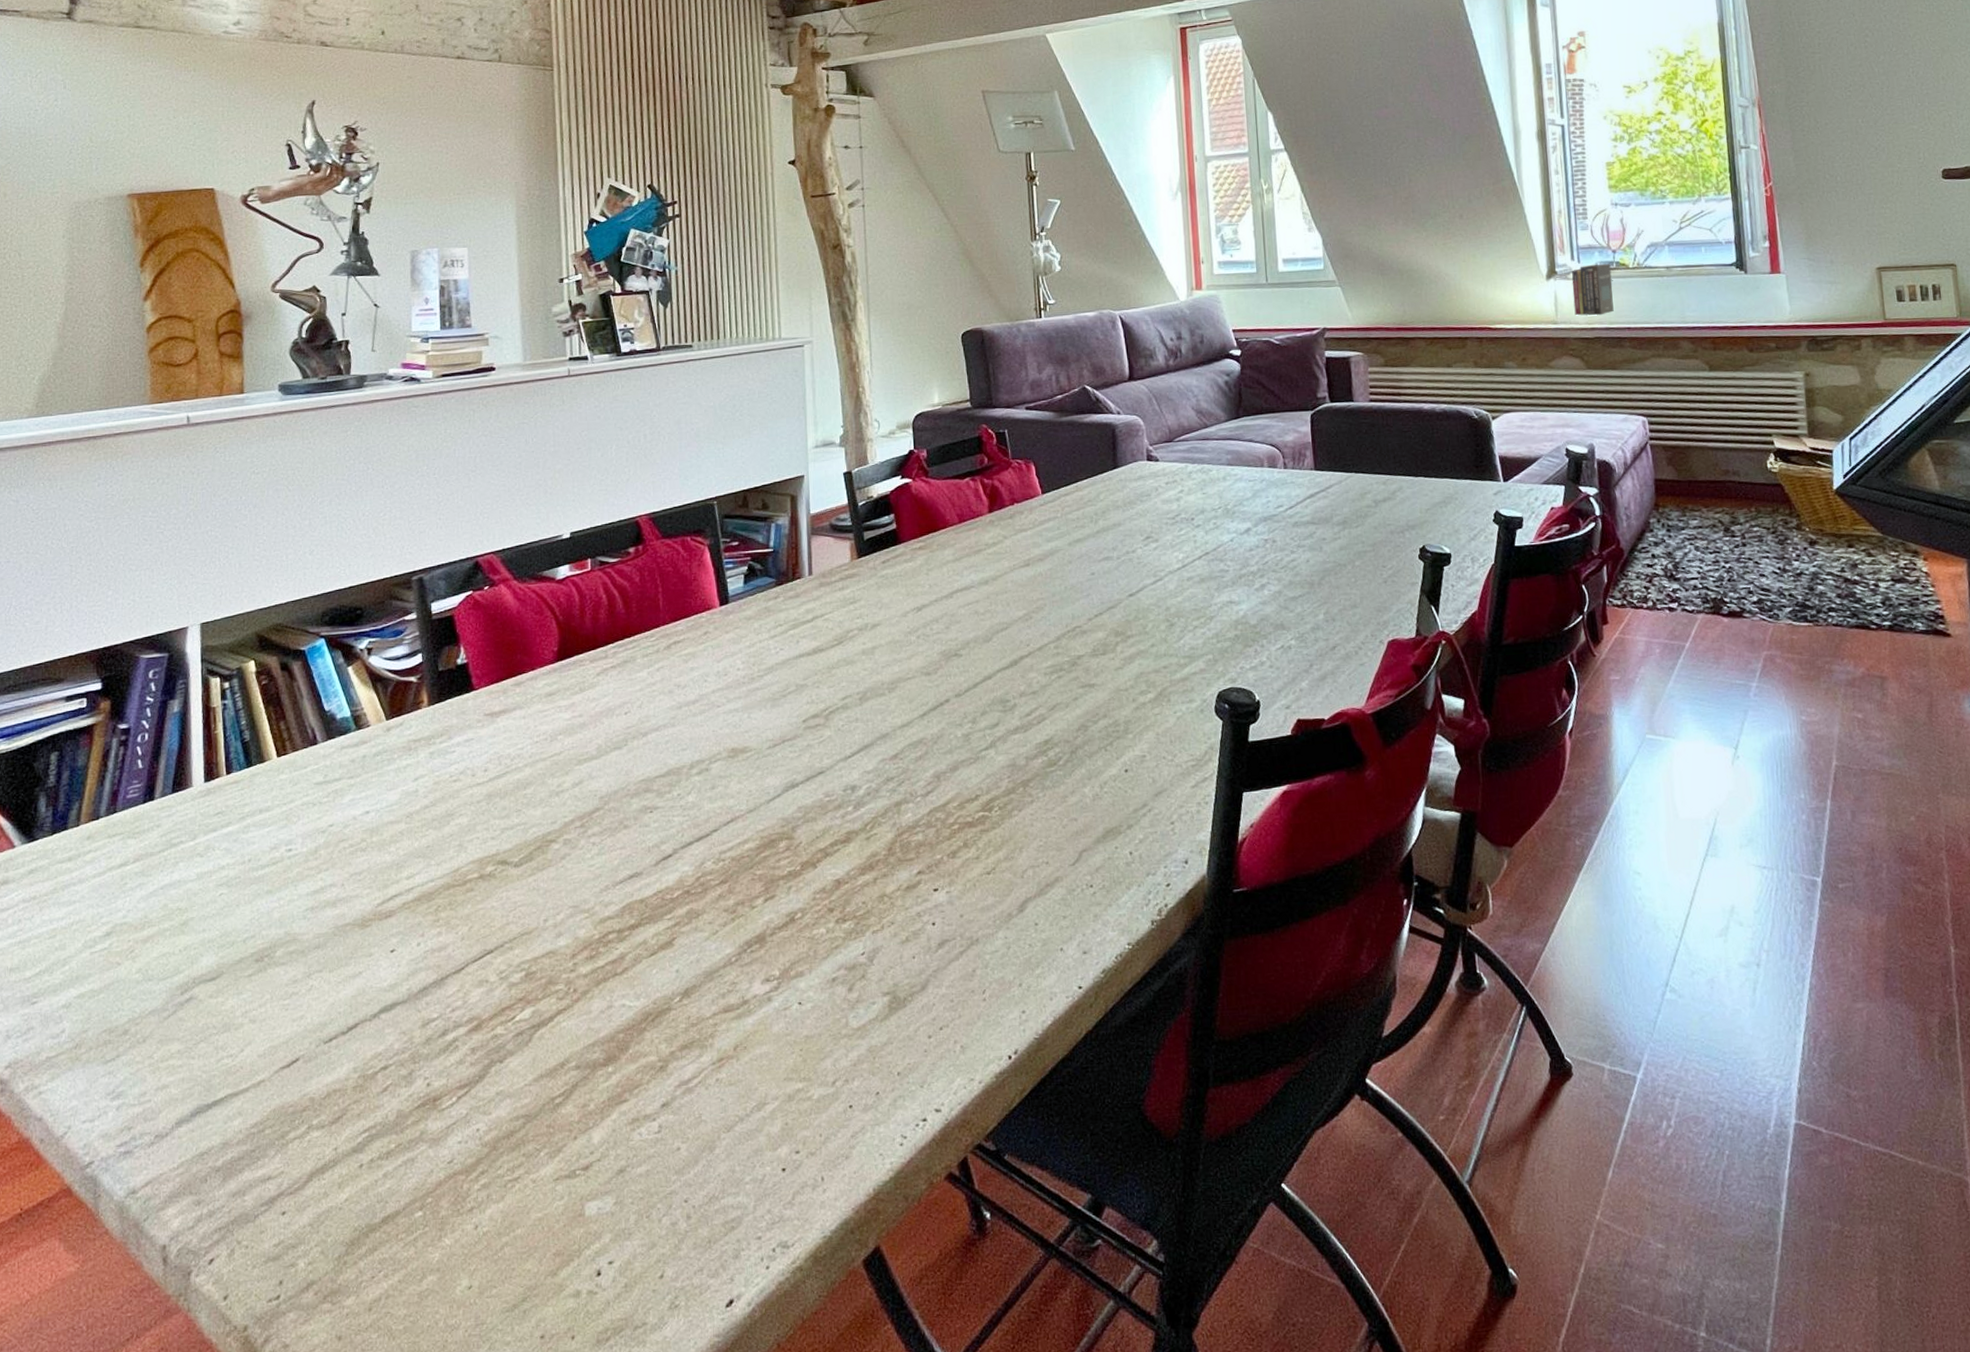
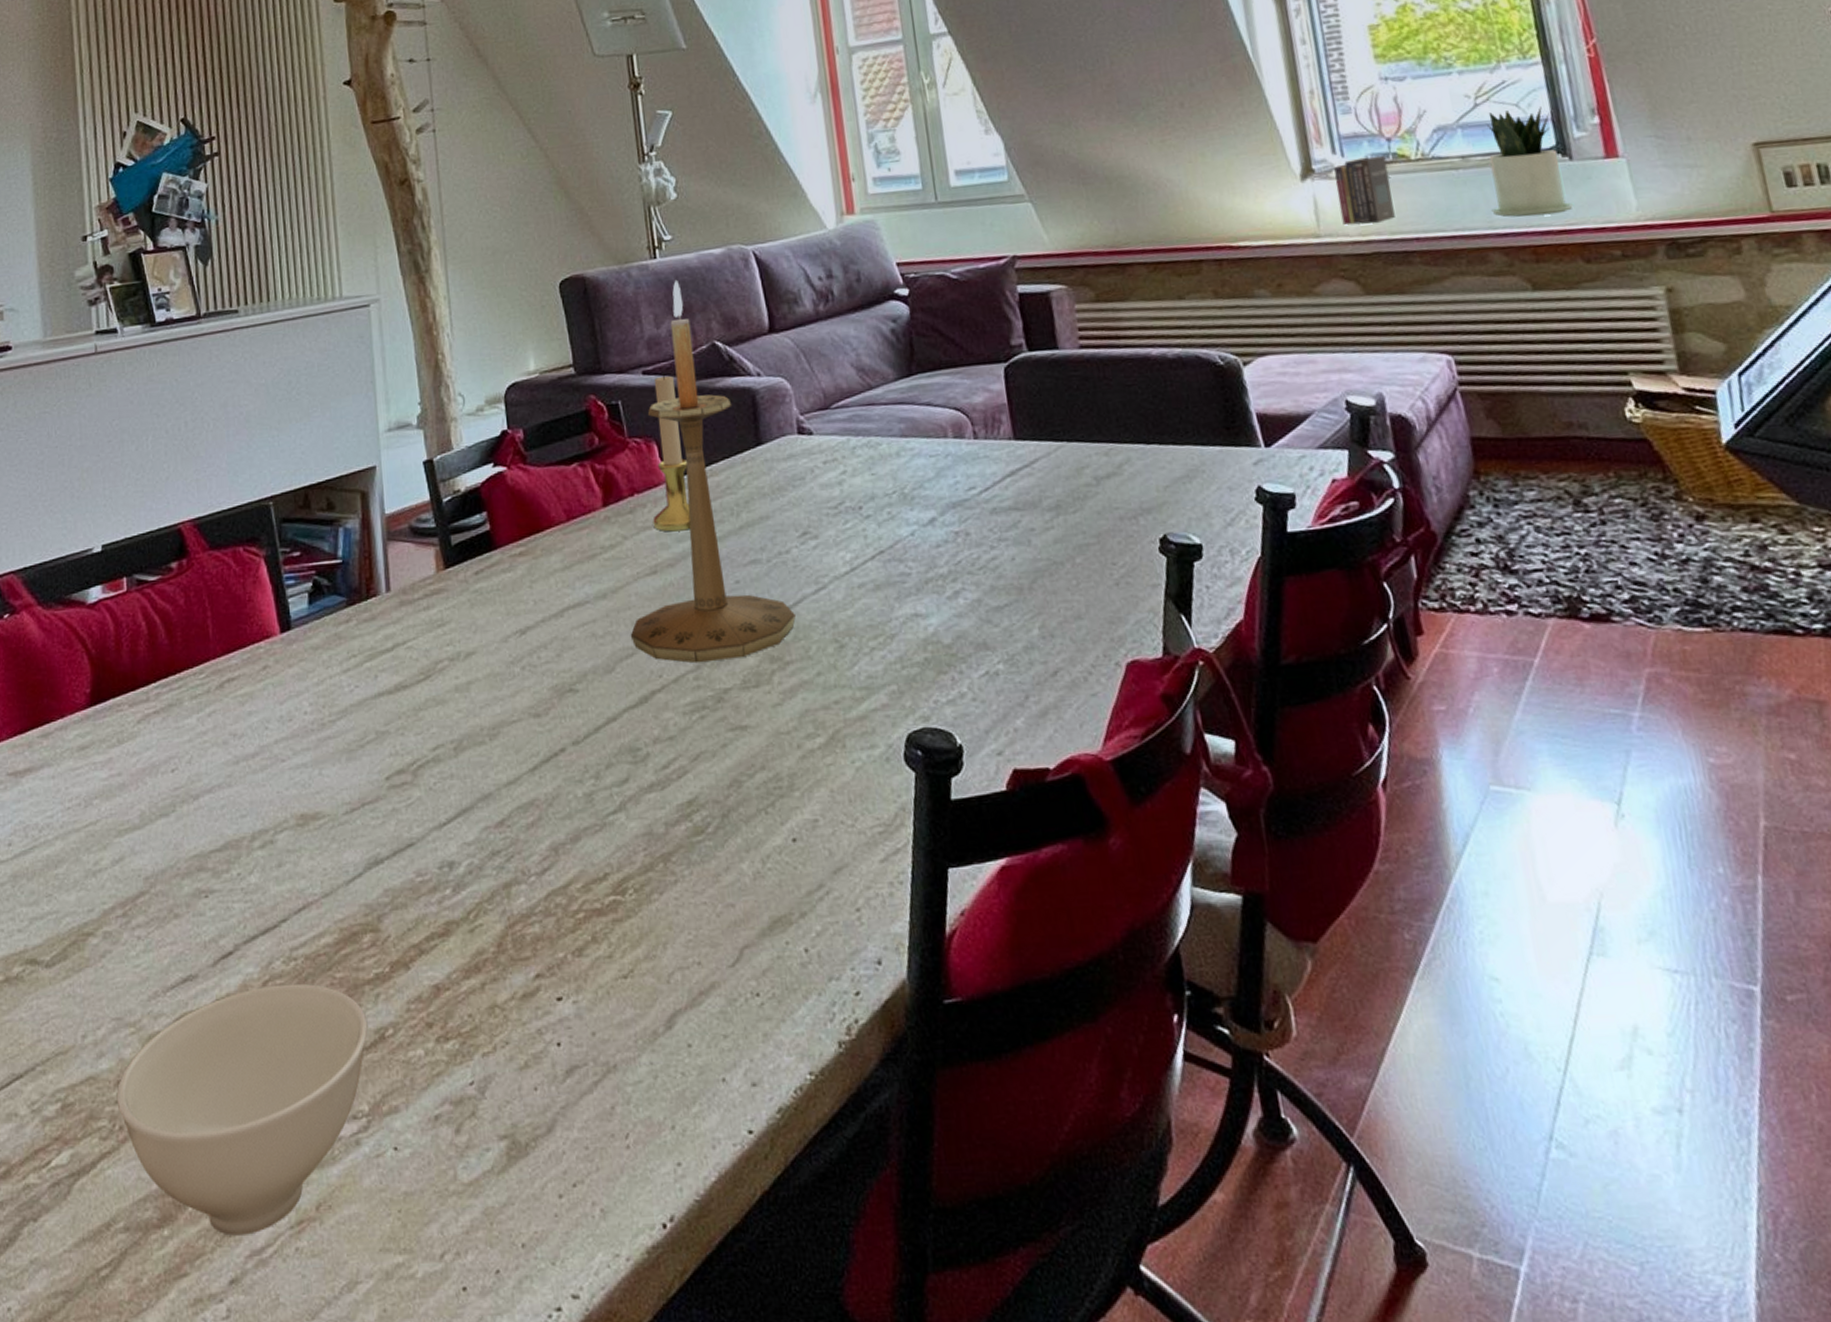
bowl: none [572,878,781,1071] -> present [116,983,368,1236]
candlestick: none [1005,335,1137,636] -> present [630,279,796,664]
candle holder: none [1028,409,1059,534] -> present [653,373,691,532]
planter: none [1685,232,1744,315] -> present [1487,107,1573,218]

